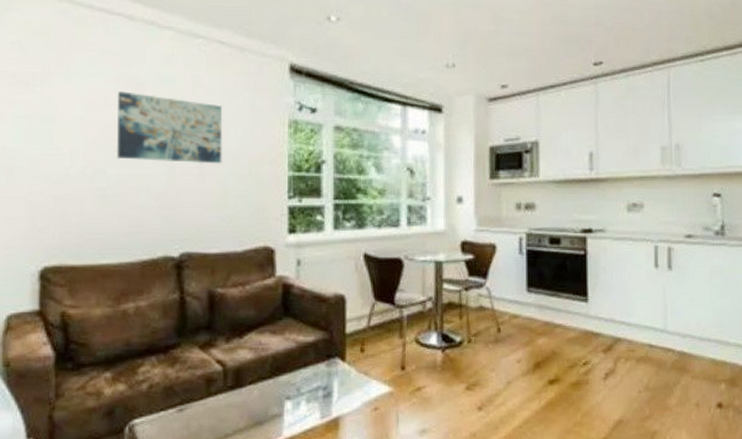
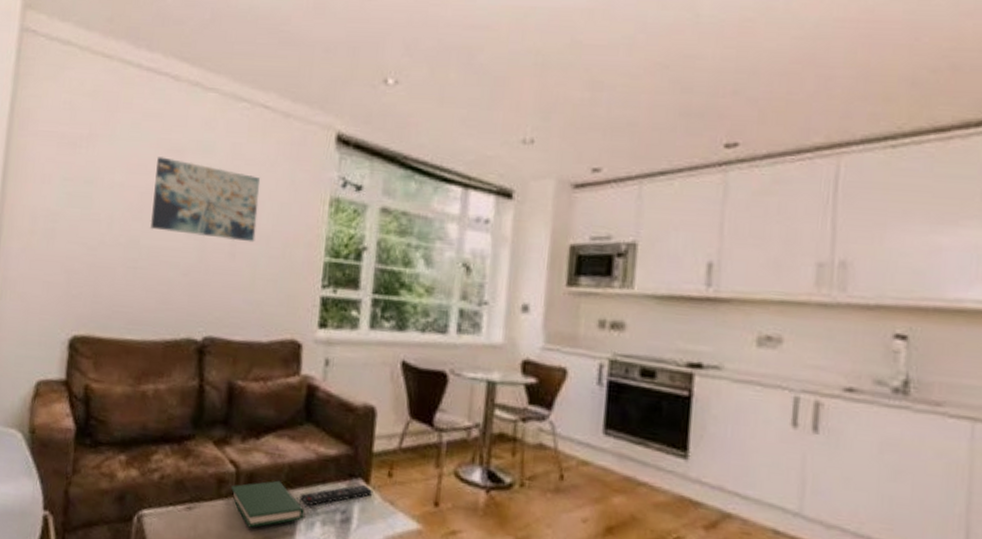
hardback book: none [220,371,290,417] -> present [231,480,305,528]
remote control: none [285,362,349,388] -> present [300,484,373,506]

